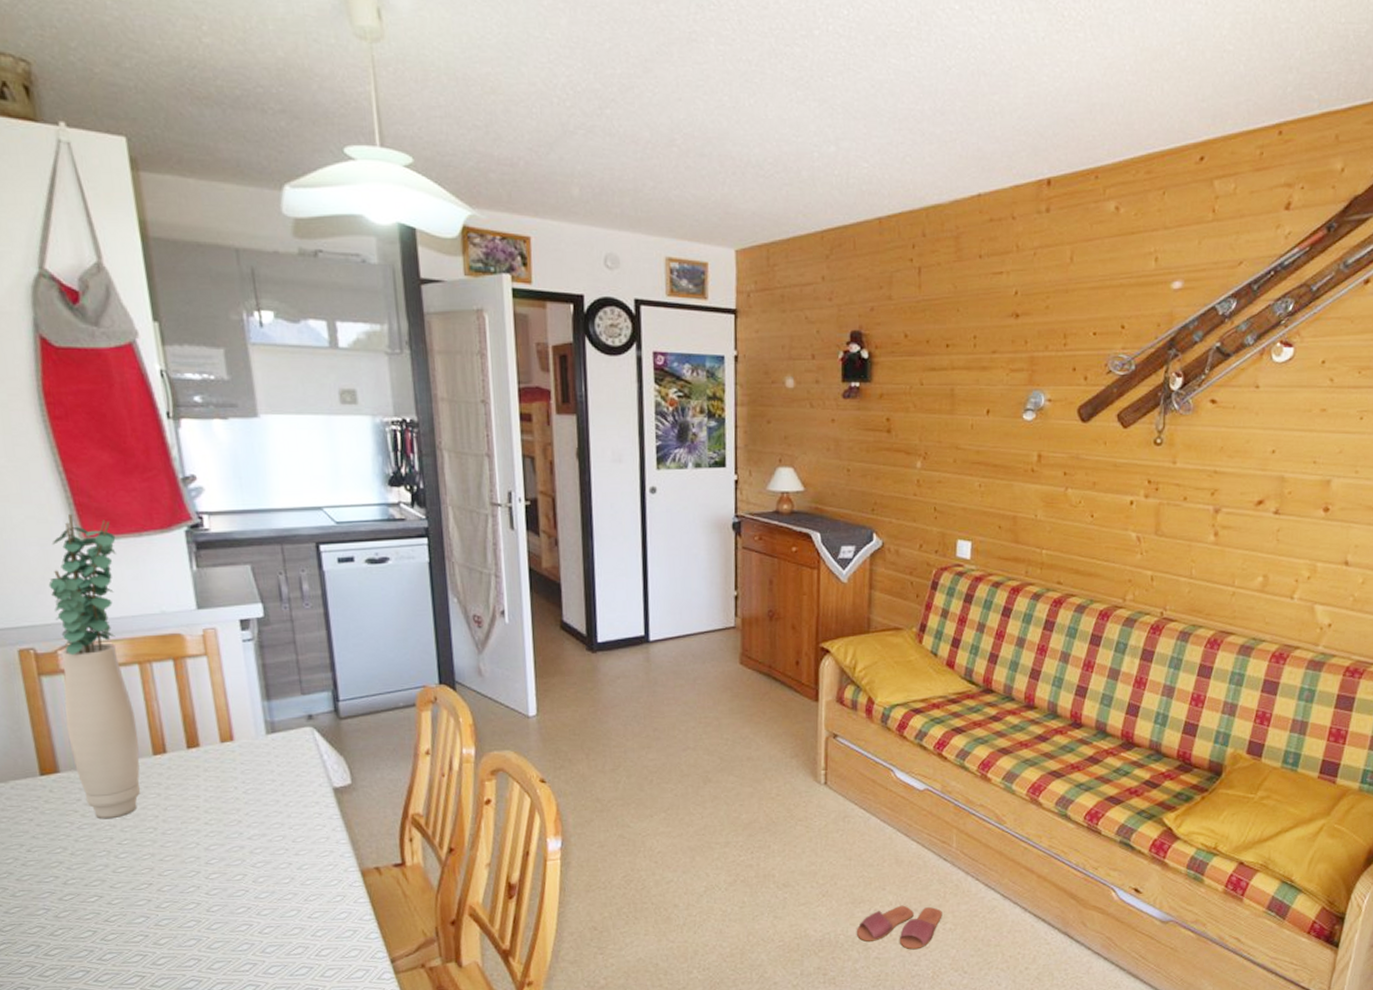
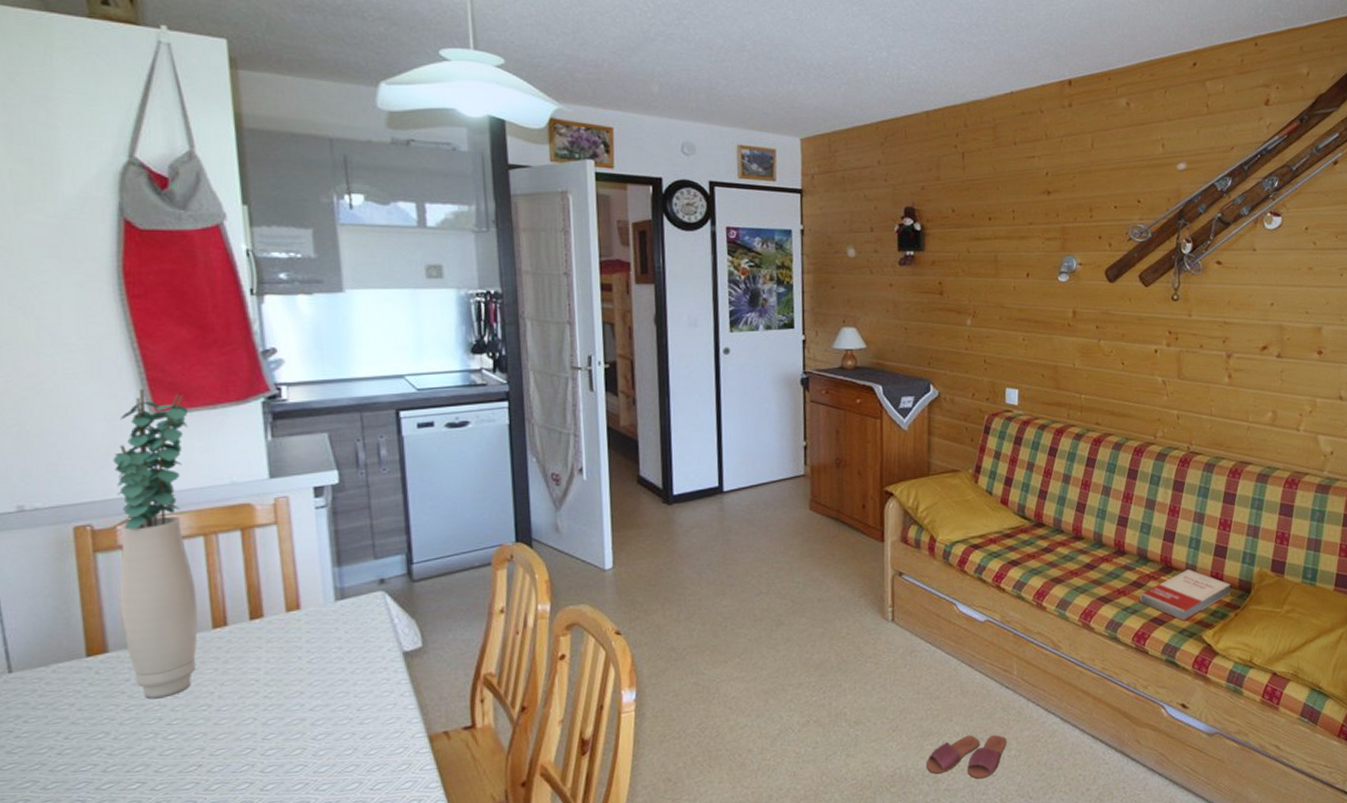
book: none [1095,747,1199,801] -> present [1139,569,1231,621]

